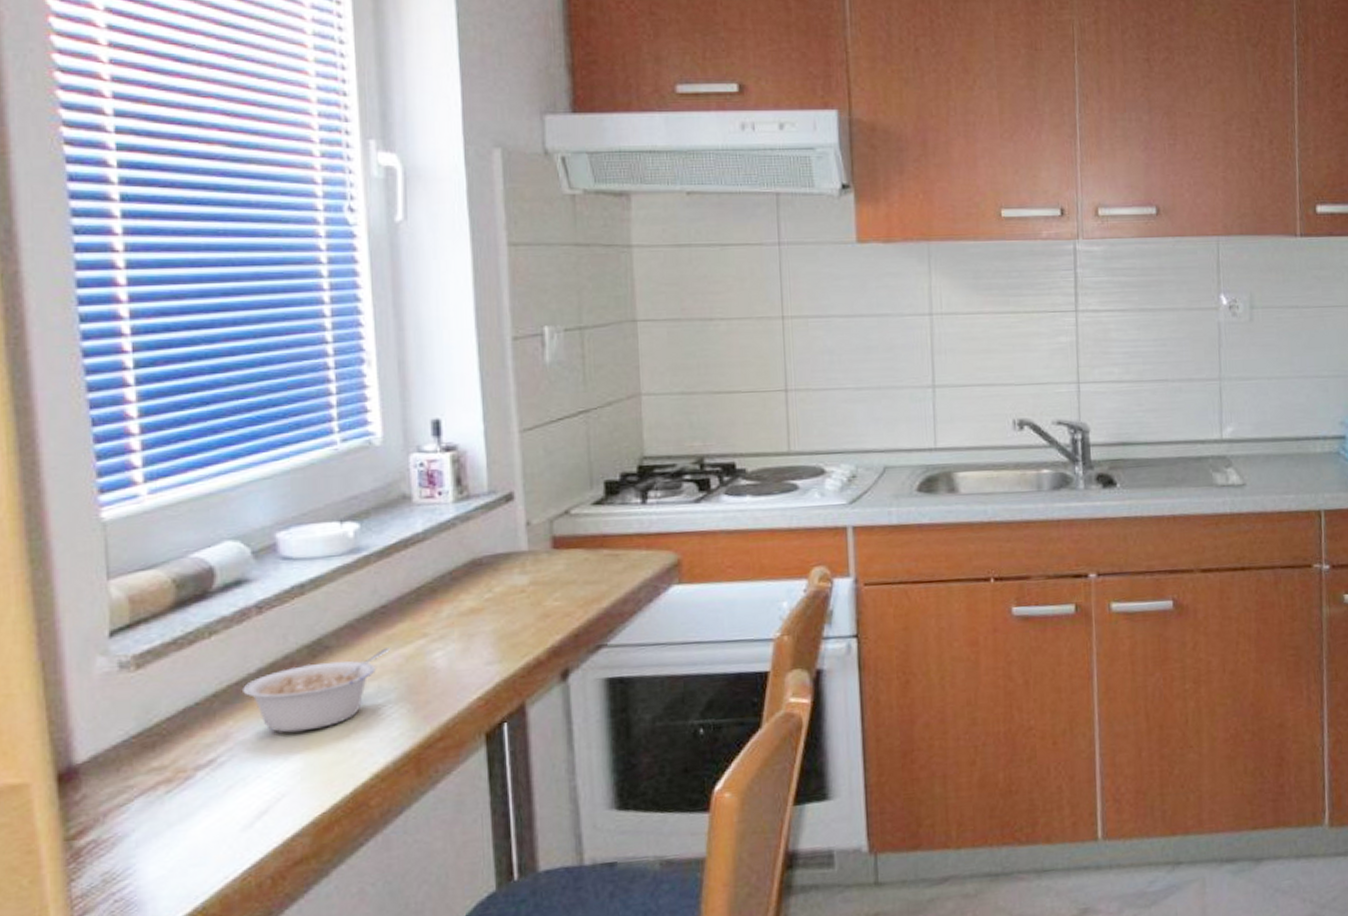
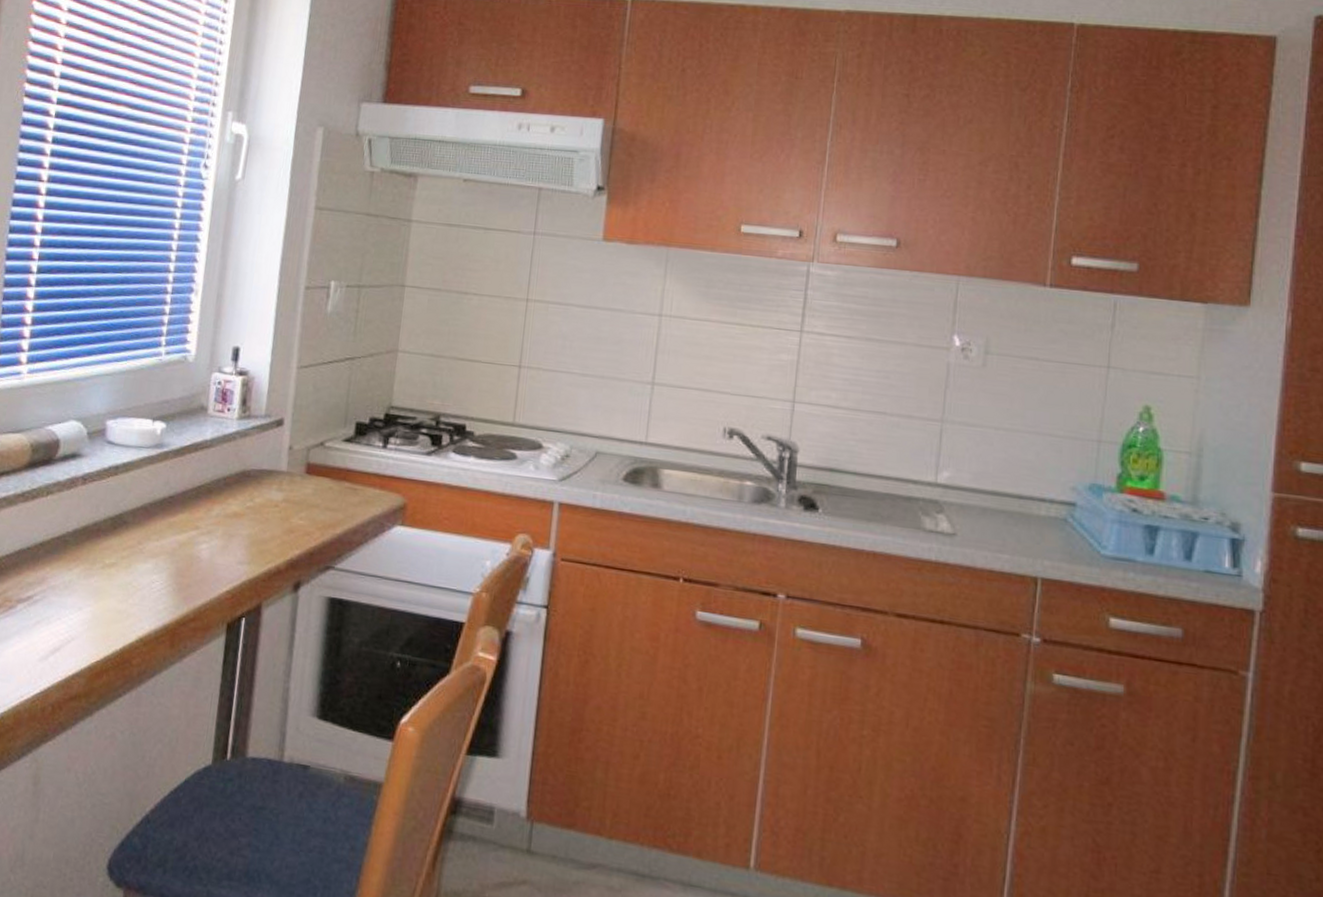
legume: present [243,648,390,733] -> none [61,532,170,589]

